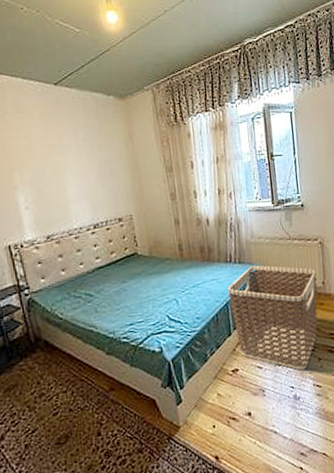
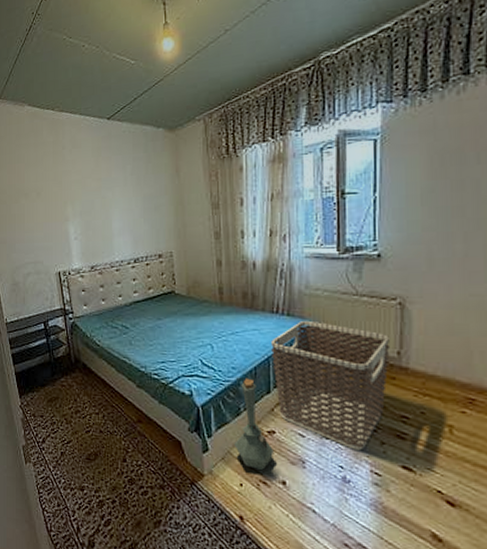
lantern: none [204,325,240,408] -> present [234,378,275,470]

